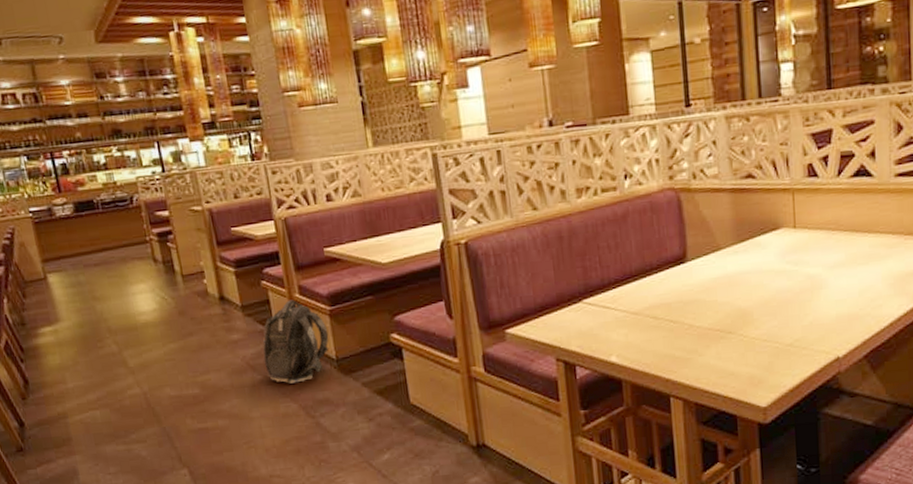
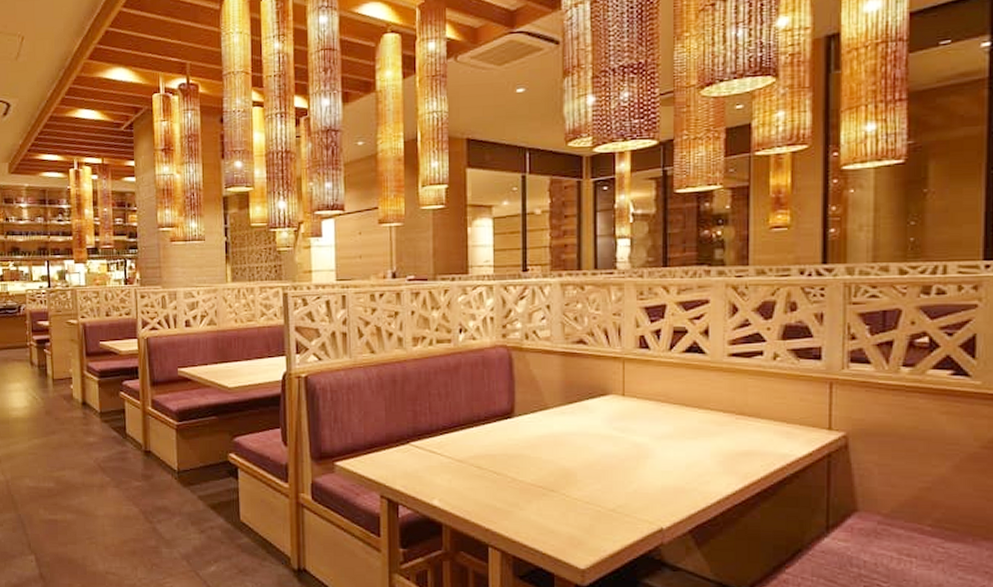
backpack: present [263,299,329,384] -> none [113,412,173,489]

